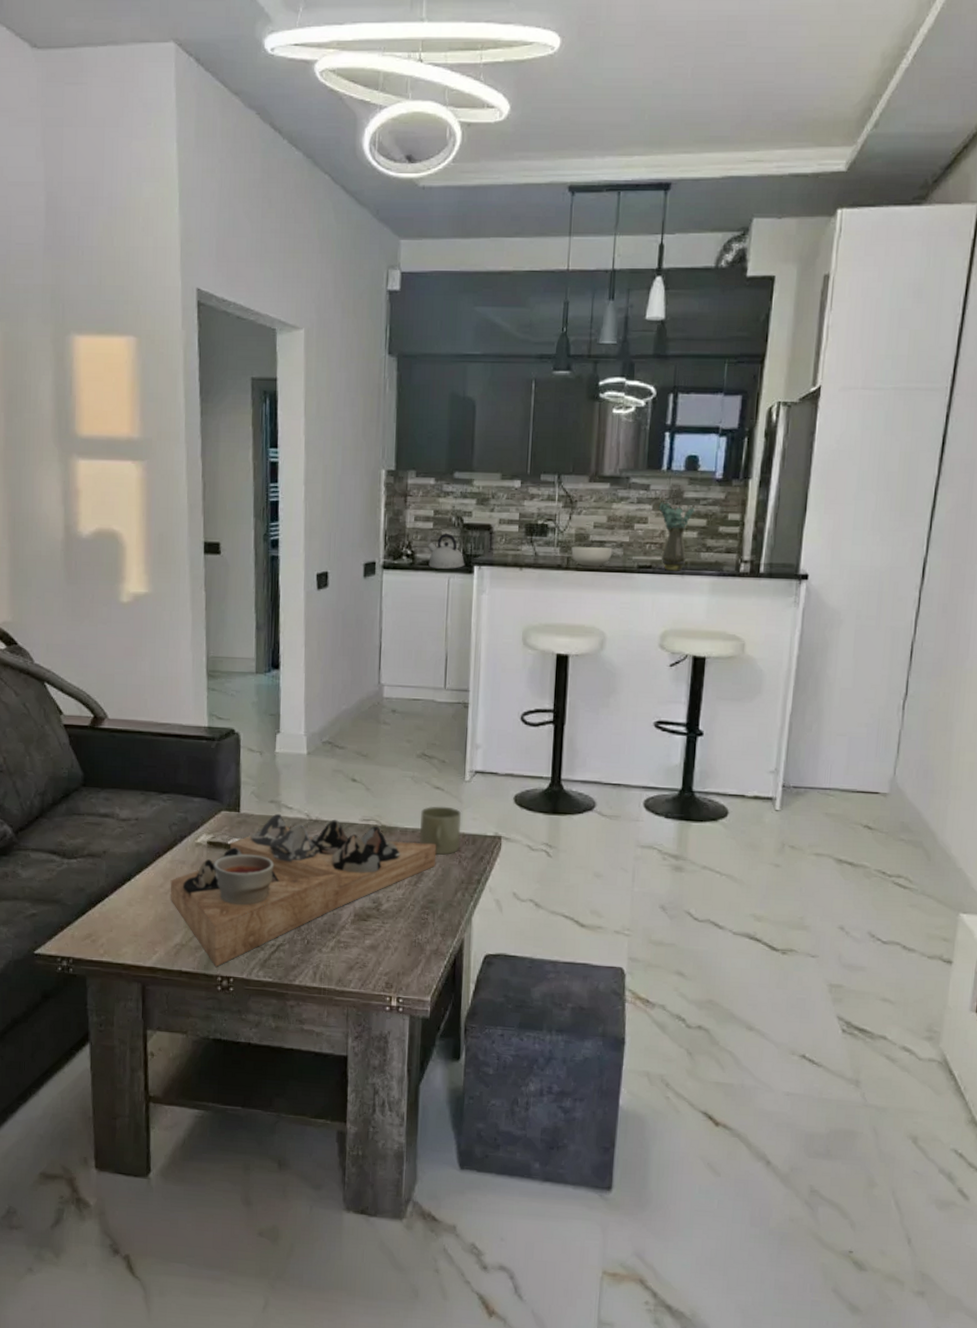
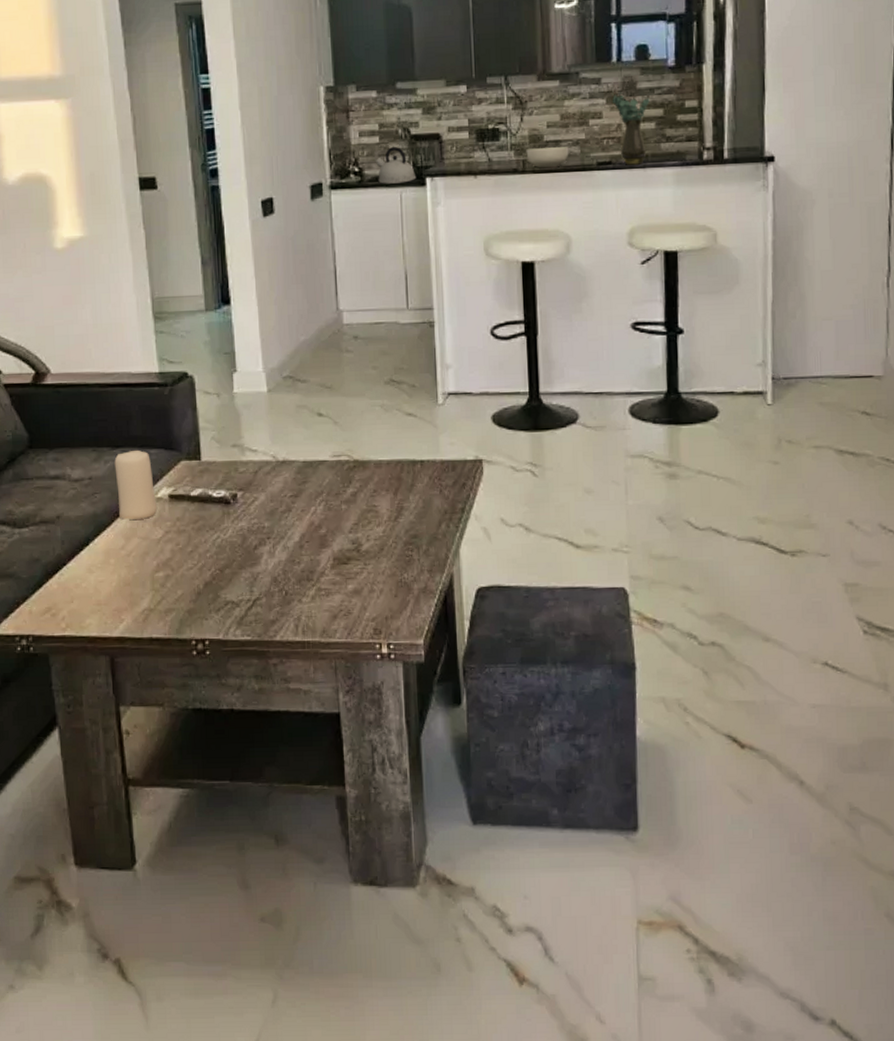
candle: none [160,797,197,861] -> present [114,449,158,520]
decorative tray: present [170,813,437,967] -> none [132,457,416,630]
mug: present [420,806,462,855] -> none [394,433,440,486]

